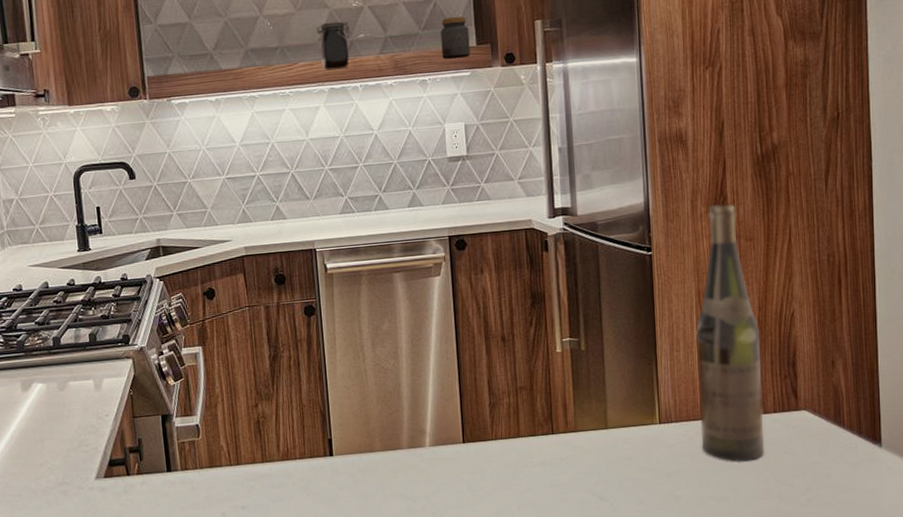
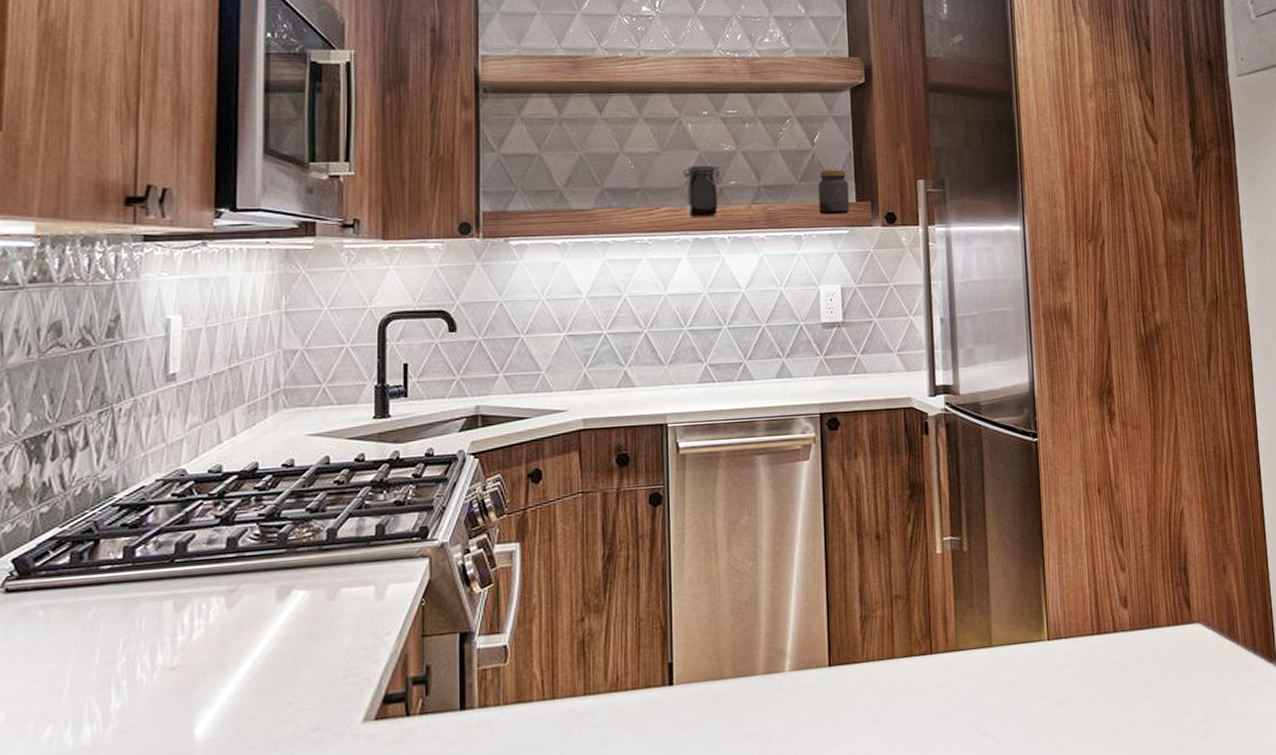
wine bottle: present [696,204,765,461] -> none [1084,387,1159,685]

